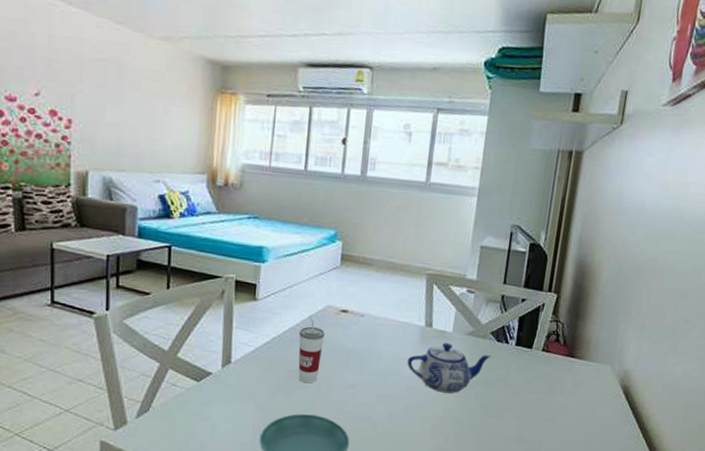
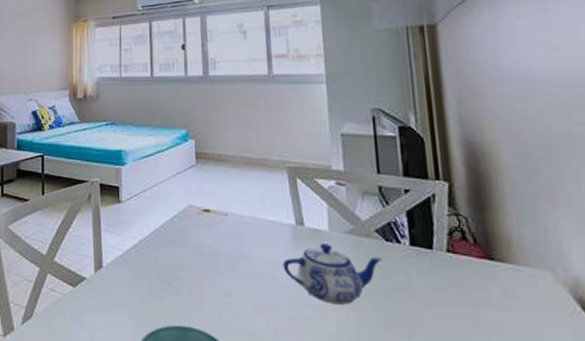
cup: present [298,315,326,384] -> none [164,216,191,291]

